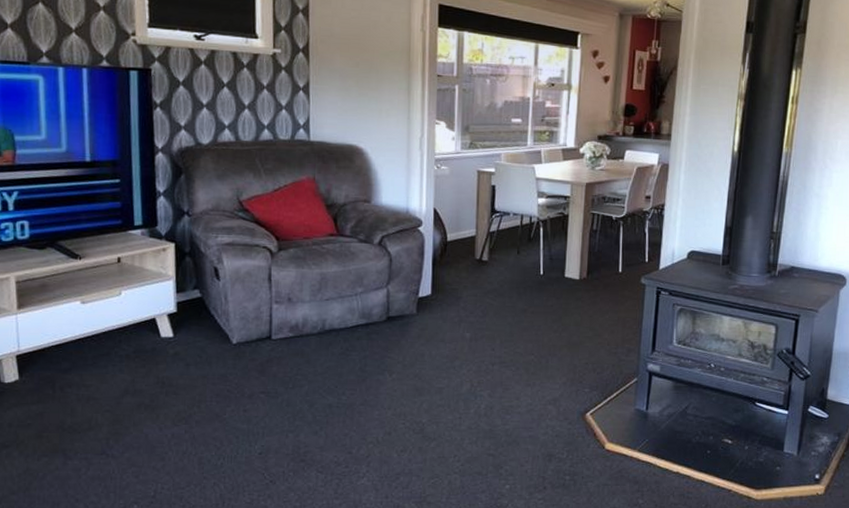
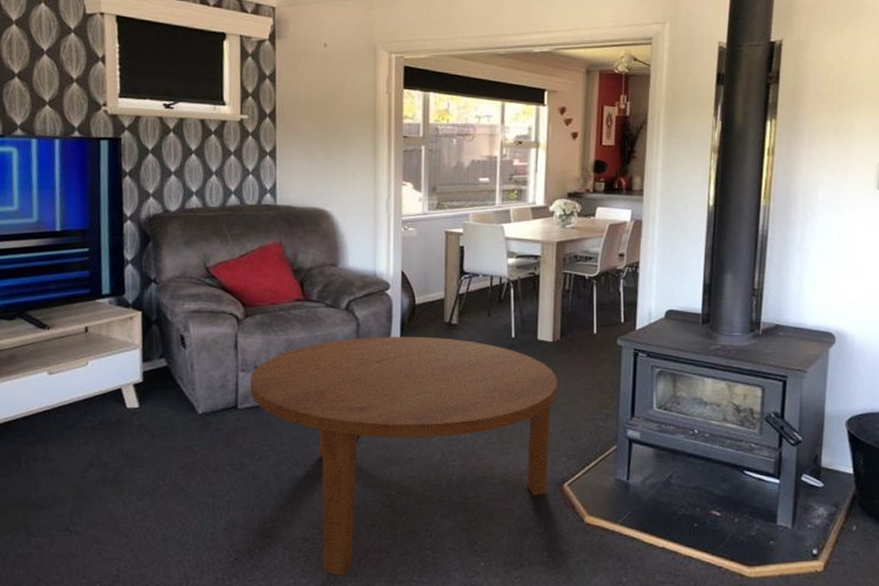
coffee table: none [284,272,584,498] -> present [250,336,559,576]

